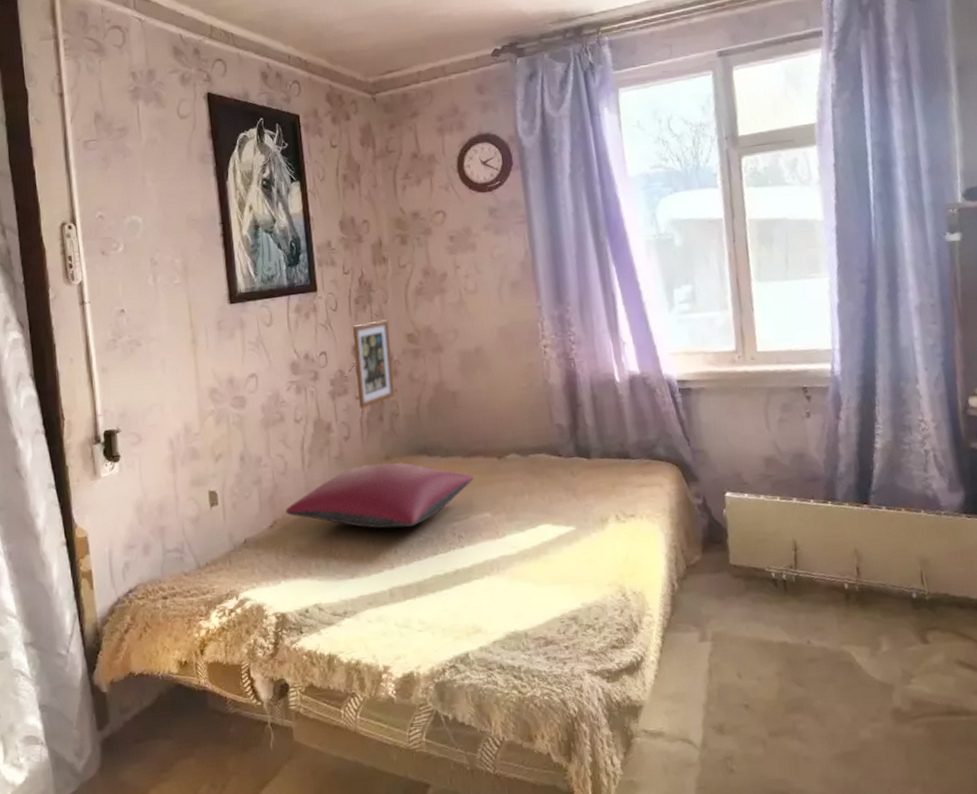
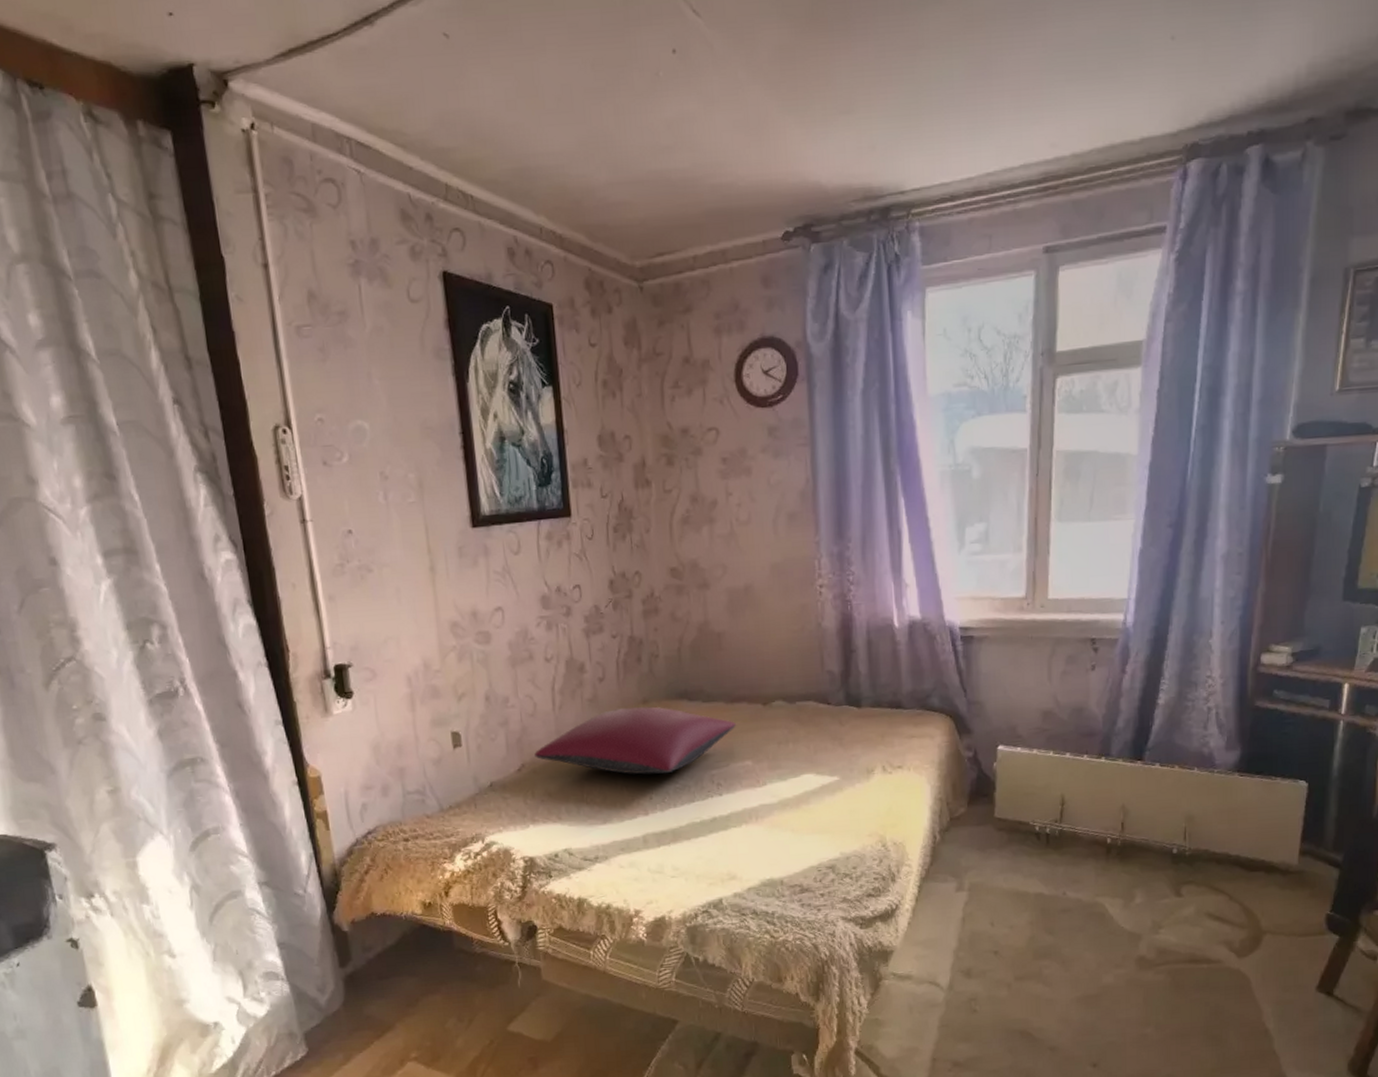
picture frame: present [352,319,395,409] -> none [610,551,655,649]

